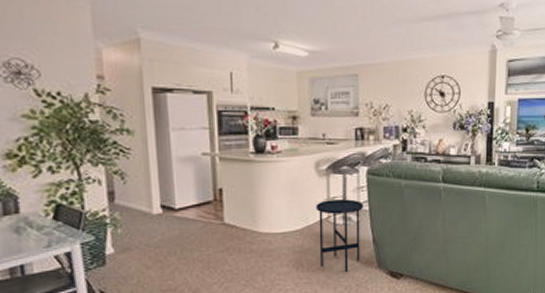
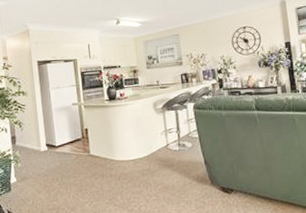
side table: present [315,199,364,272] -> none [156,129,196,189]

